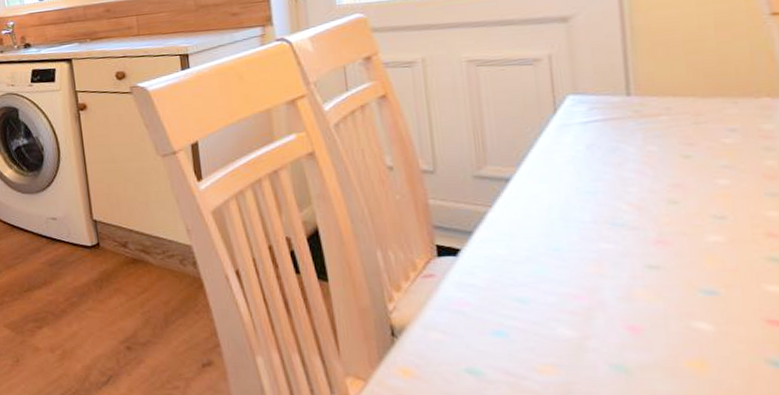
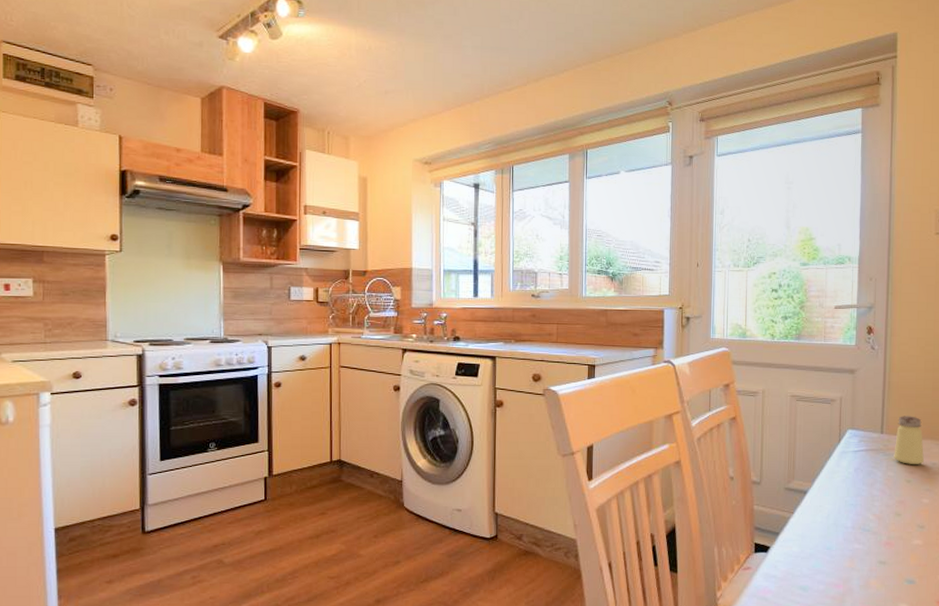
saltshaker: none [653,67,712,134] -> present [894,416,924,464]

